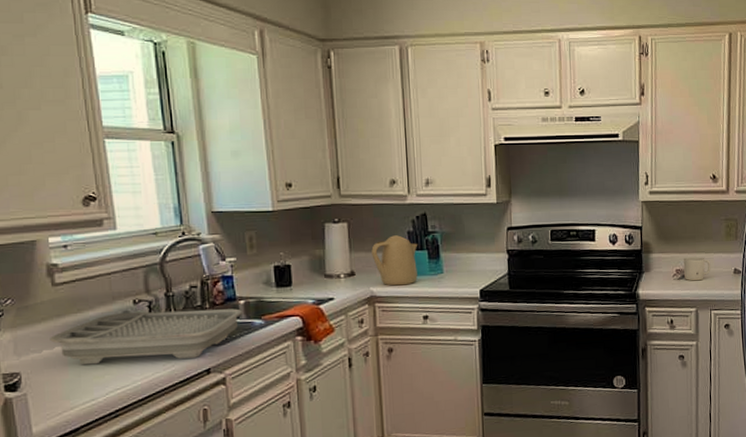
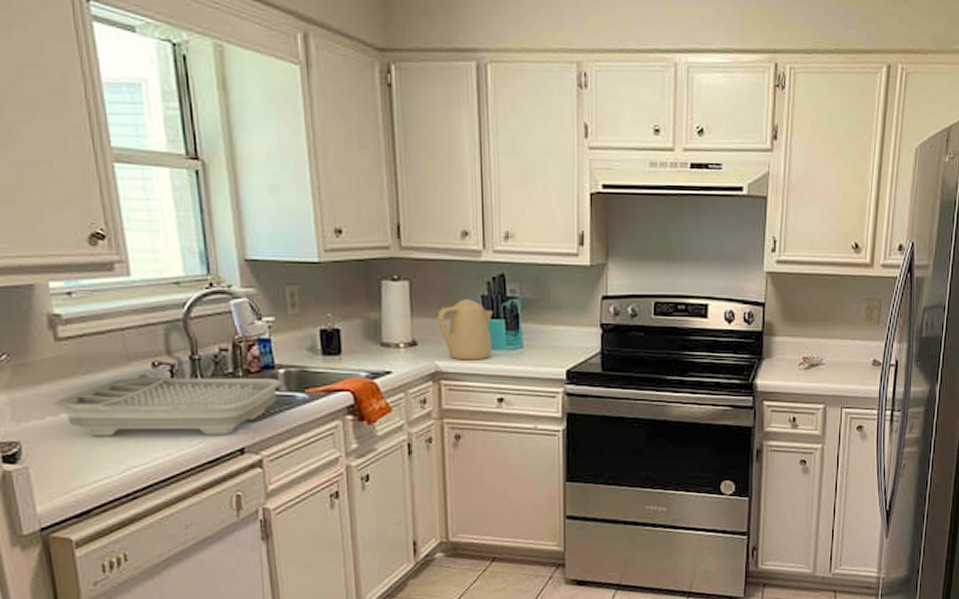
mug: present [683,257,711,281] -> none [812,343,846,372]

